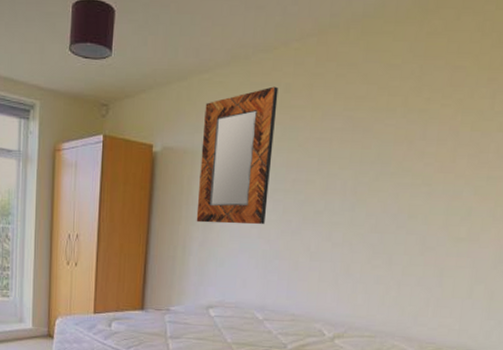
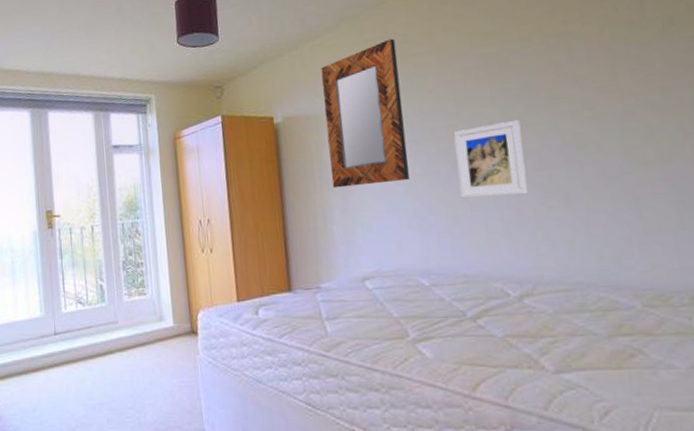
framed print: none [304,184,368,252] -> present [453,119,528,199]

